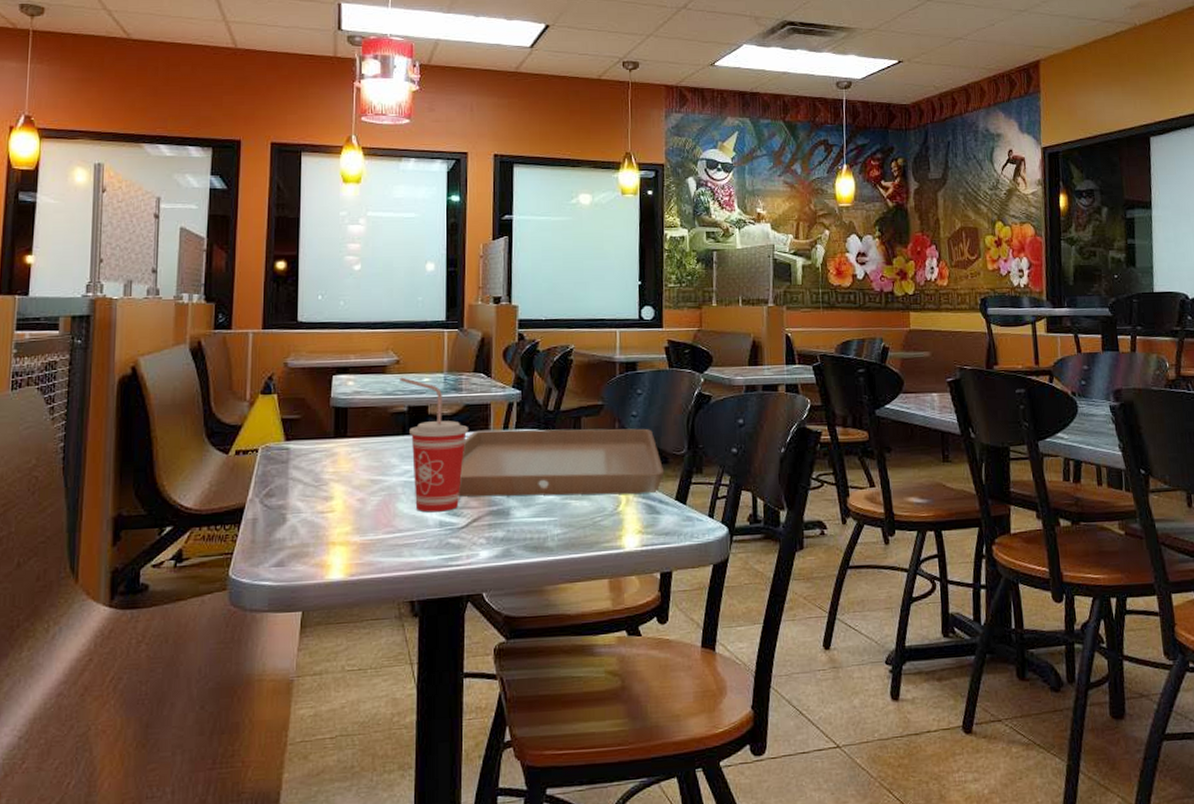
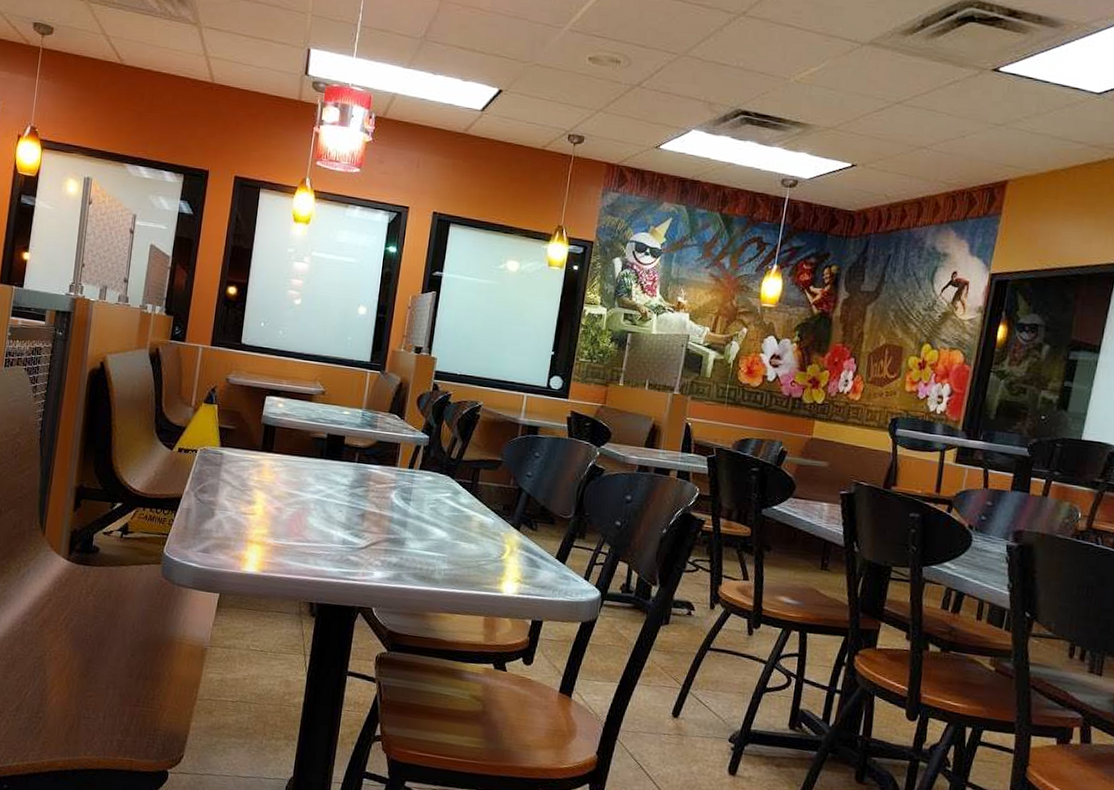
beverage cup: present [400,377,468,513] -> none [323,406,378,532]
tray: present [458,428,665,497] -> none [361,465,550,549]

